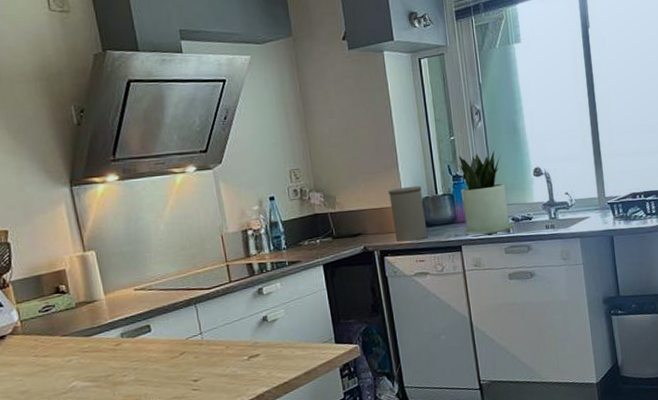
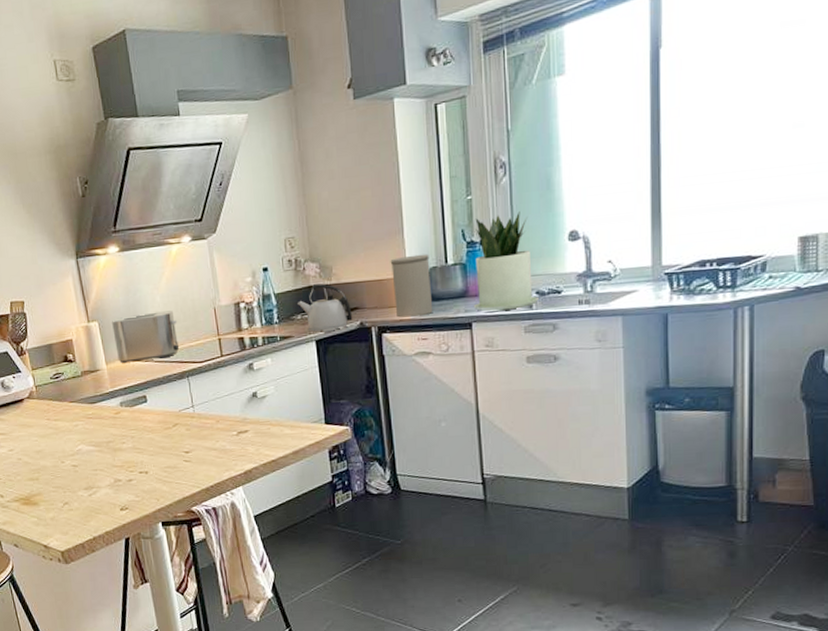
toaster: none [111,238,186,294] -> present [112,310,180,364]
kettle: none [304,212,357,257] -> present [298,283,353,332]

